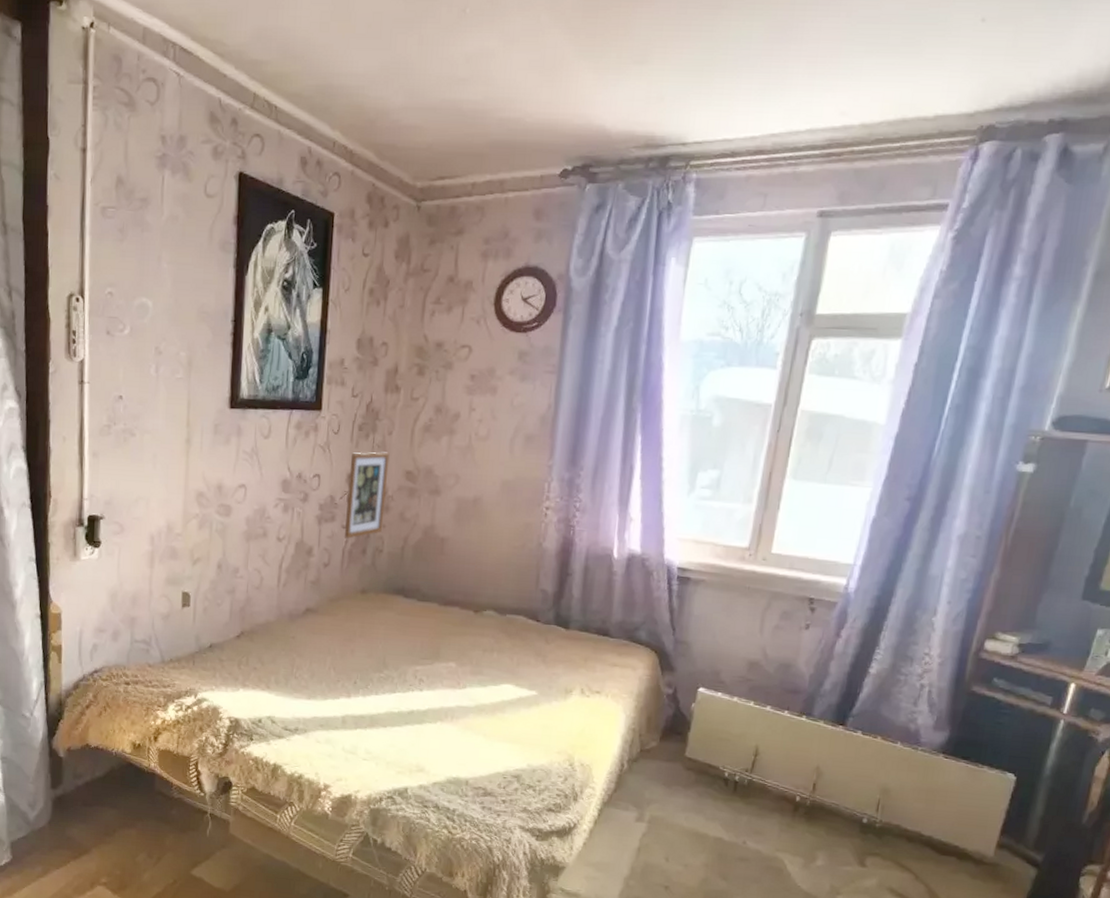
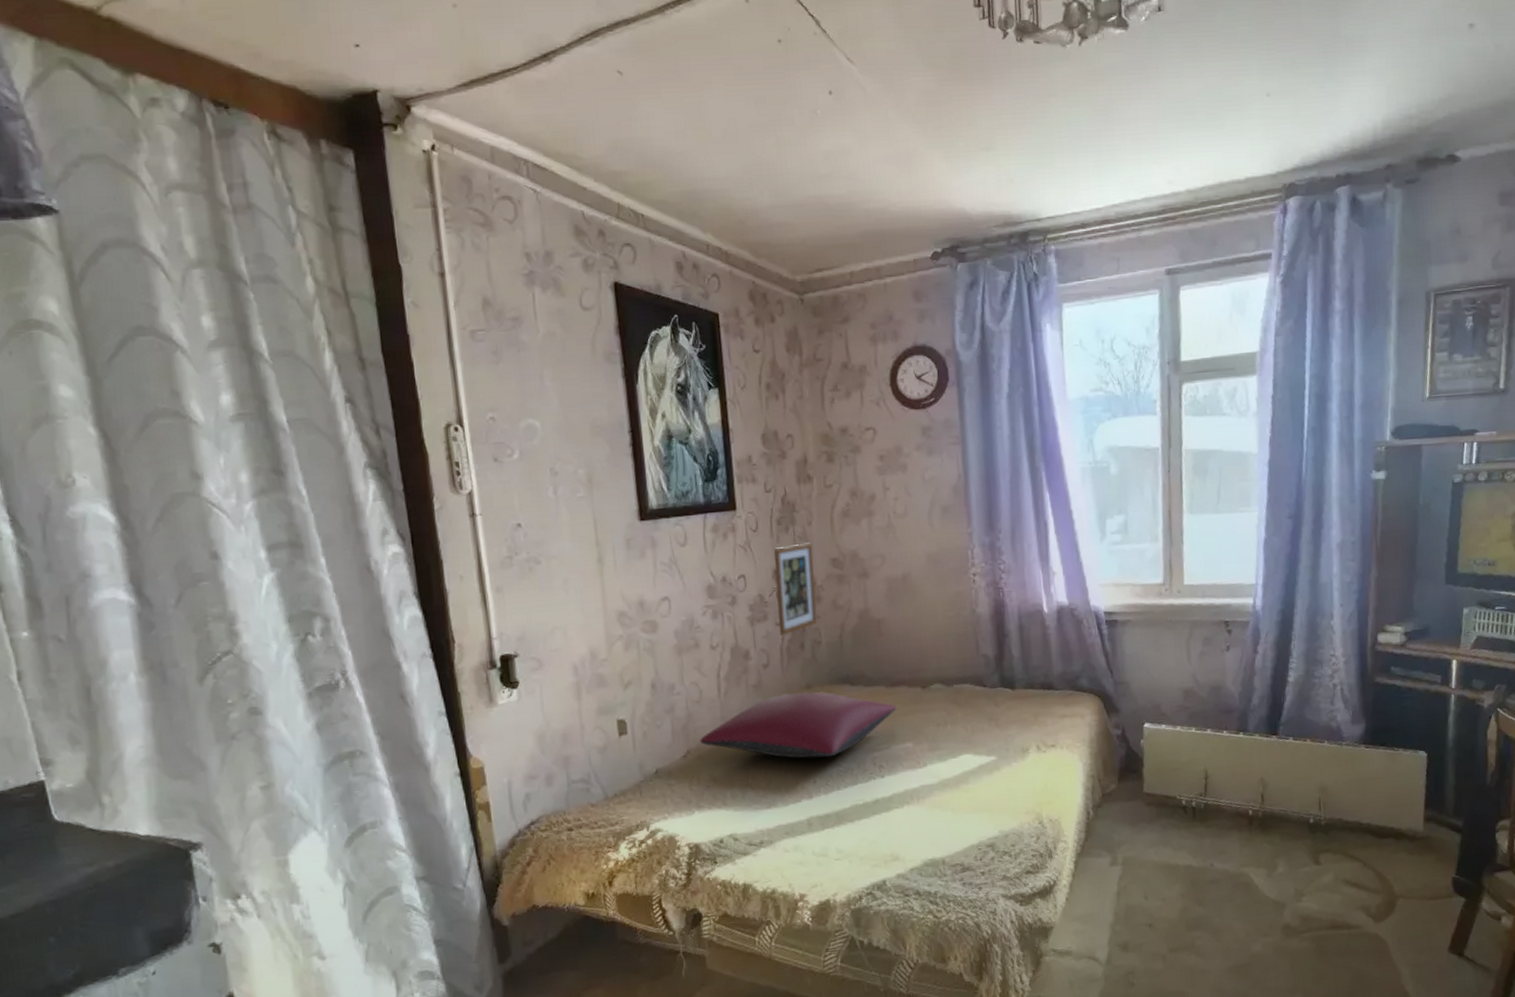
pillow: none [254,594,446,662] -> present [700,691,897,759]

